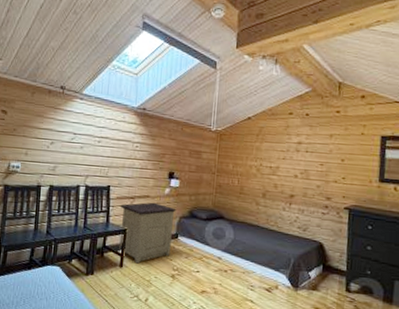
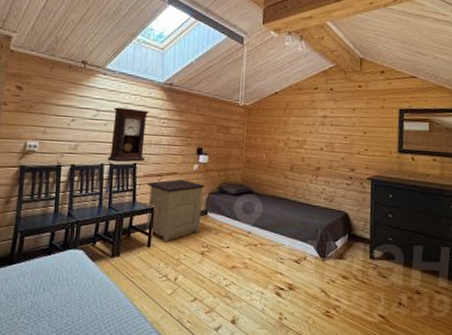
pendulum clock: none [83,131,123,185] -> present [107,107,149,163]

